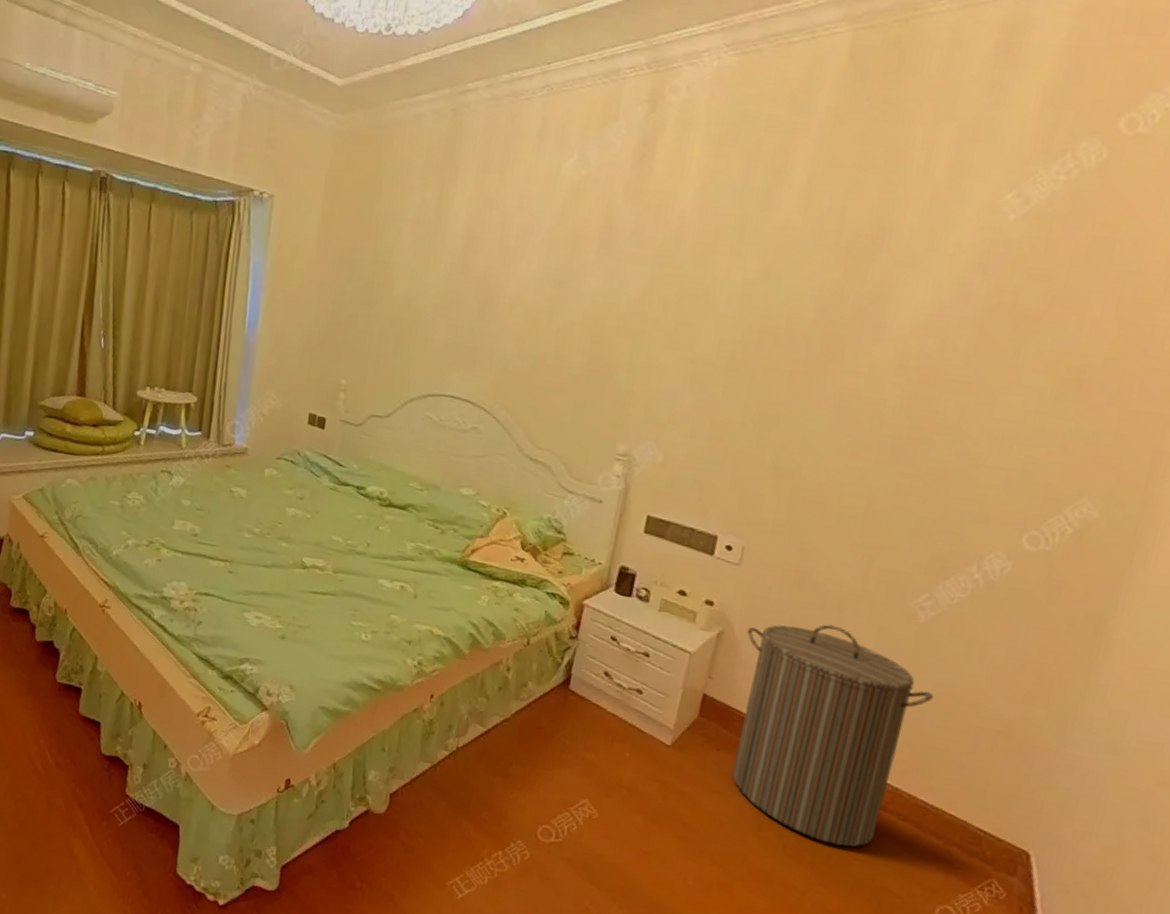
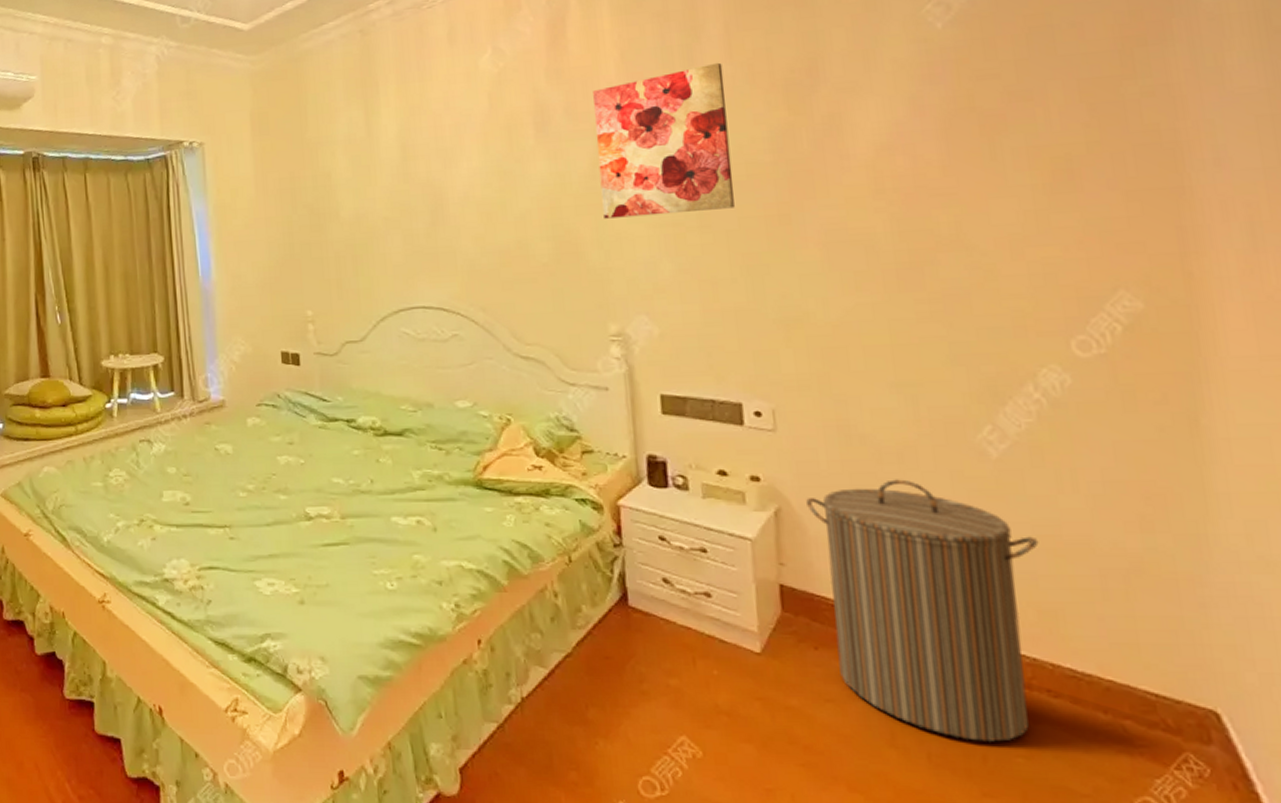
wall art: none [641,212,796,358] -> present [593,62,735,219]

